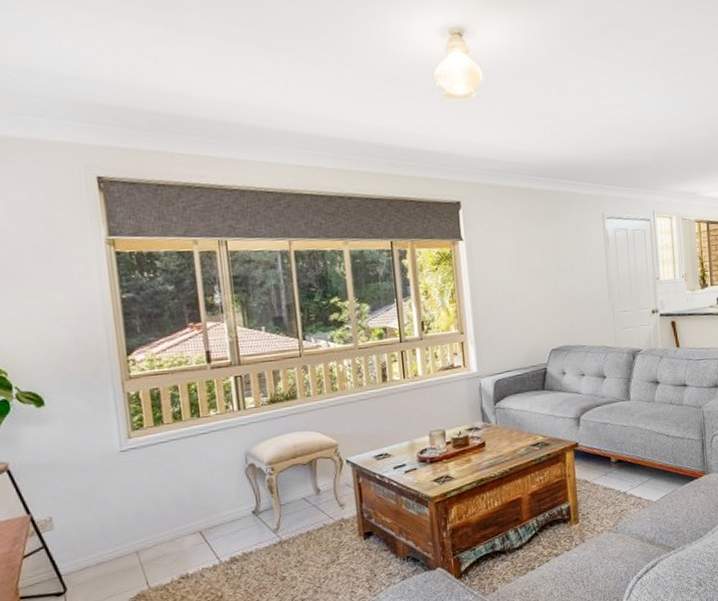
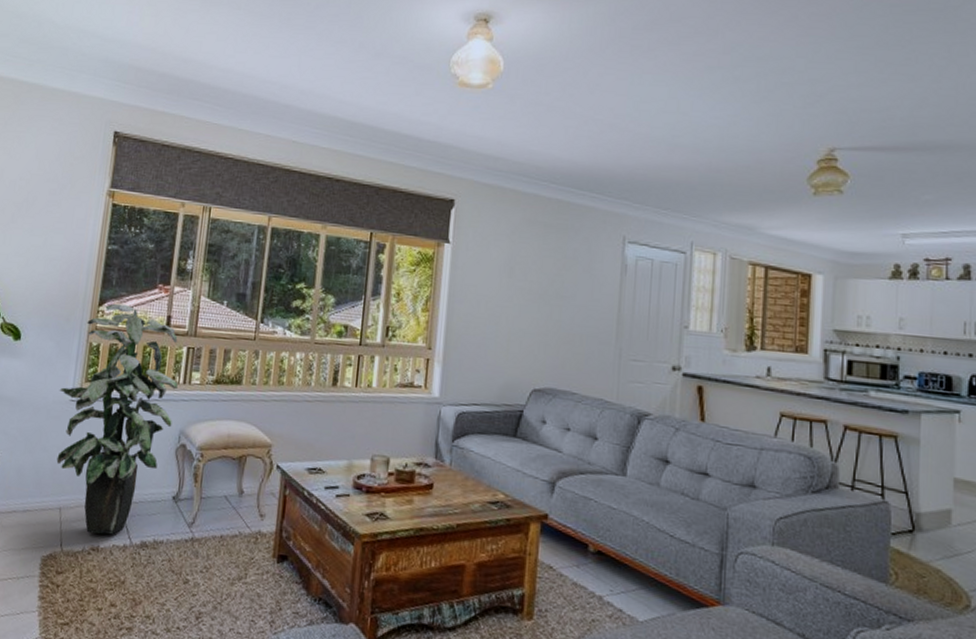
indoor plant: none [104,349,236,565] -> present [56,303,178,535]

